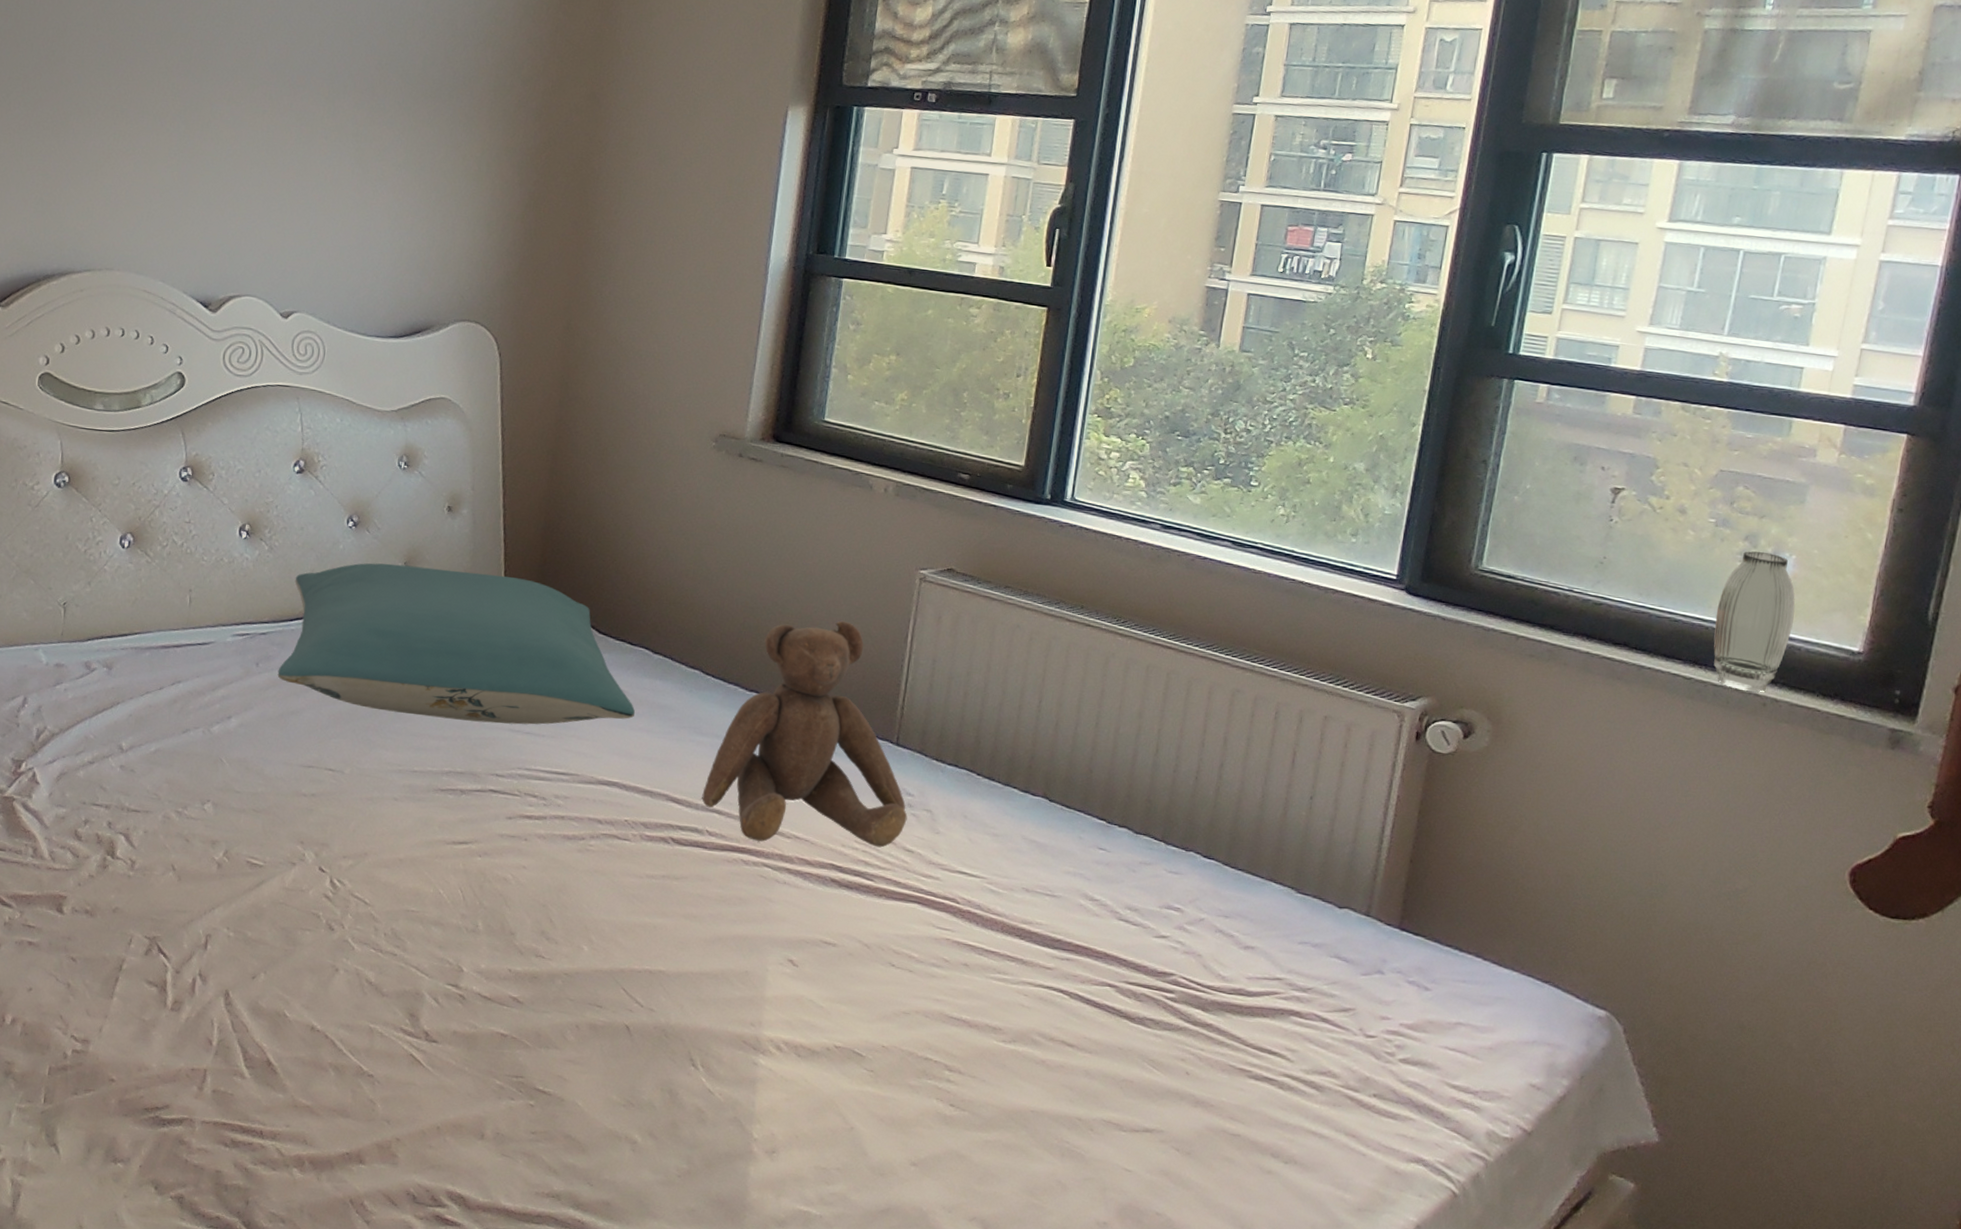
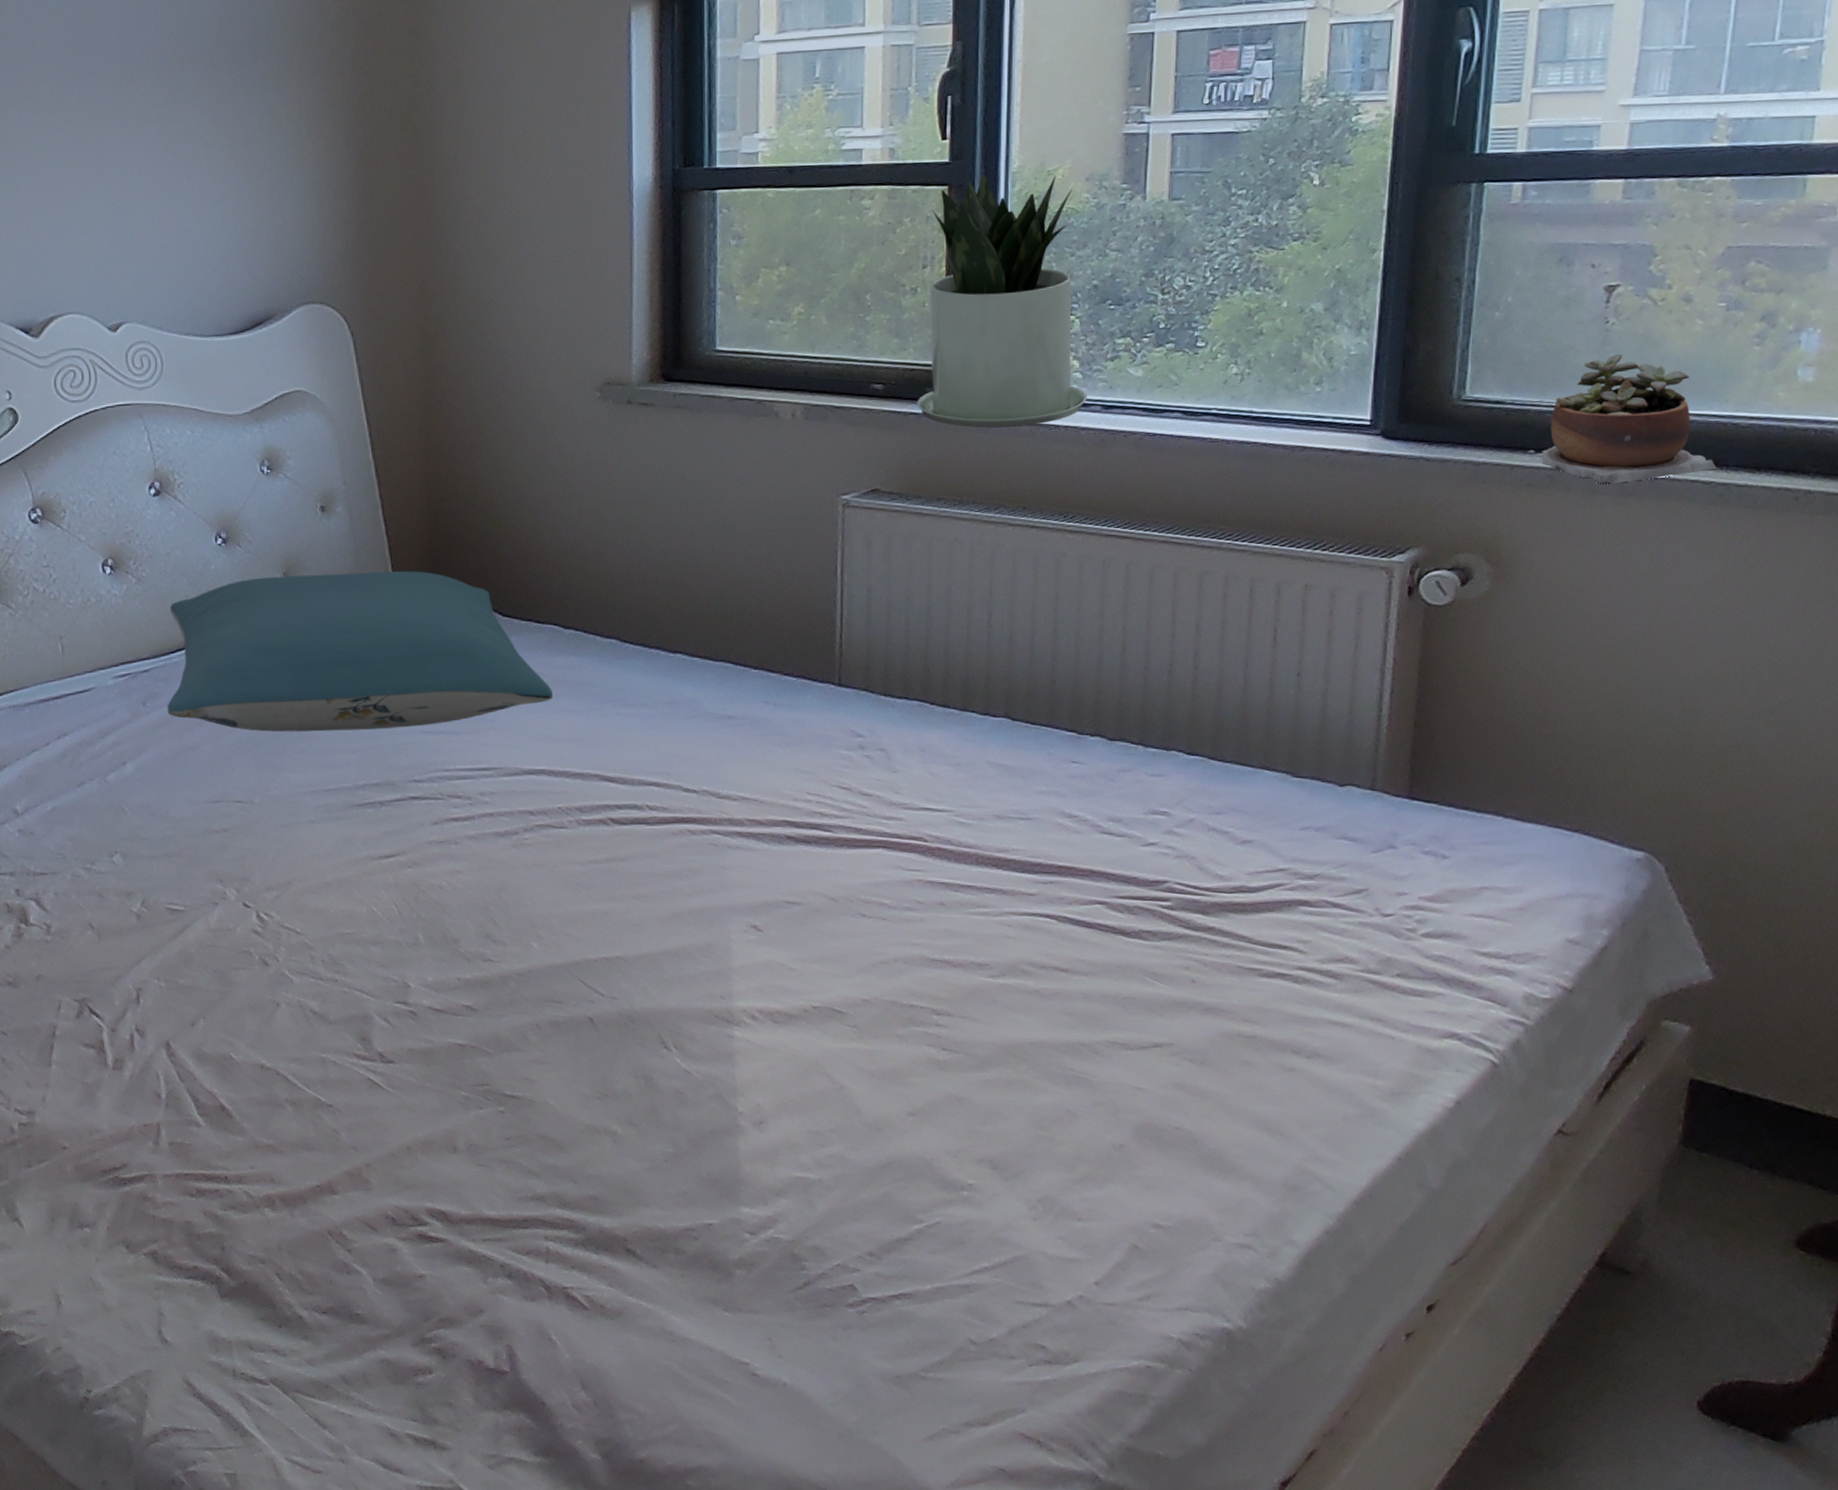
teddy bear: present [700,620,908,848] -> none [636,562,860,809]
planter: none [997,302,1156,533] -> present [917,174,1087,429]
succulent plant: none [1531,549,1697,668] -> present [1526,353,1717,485]
vase: present [1713,551,1795,692] -> none [1734,330,1824,486]

